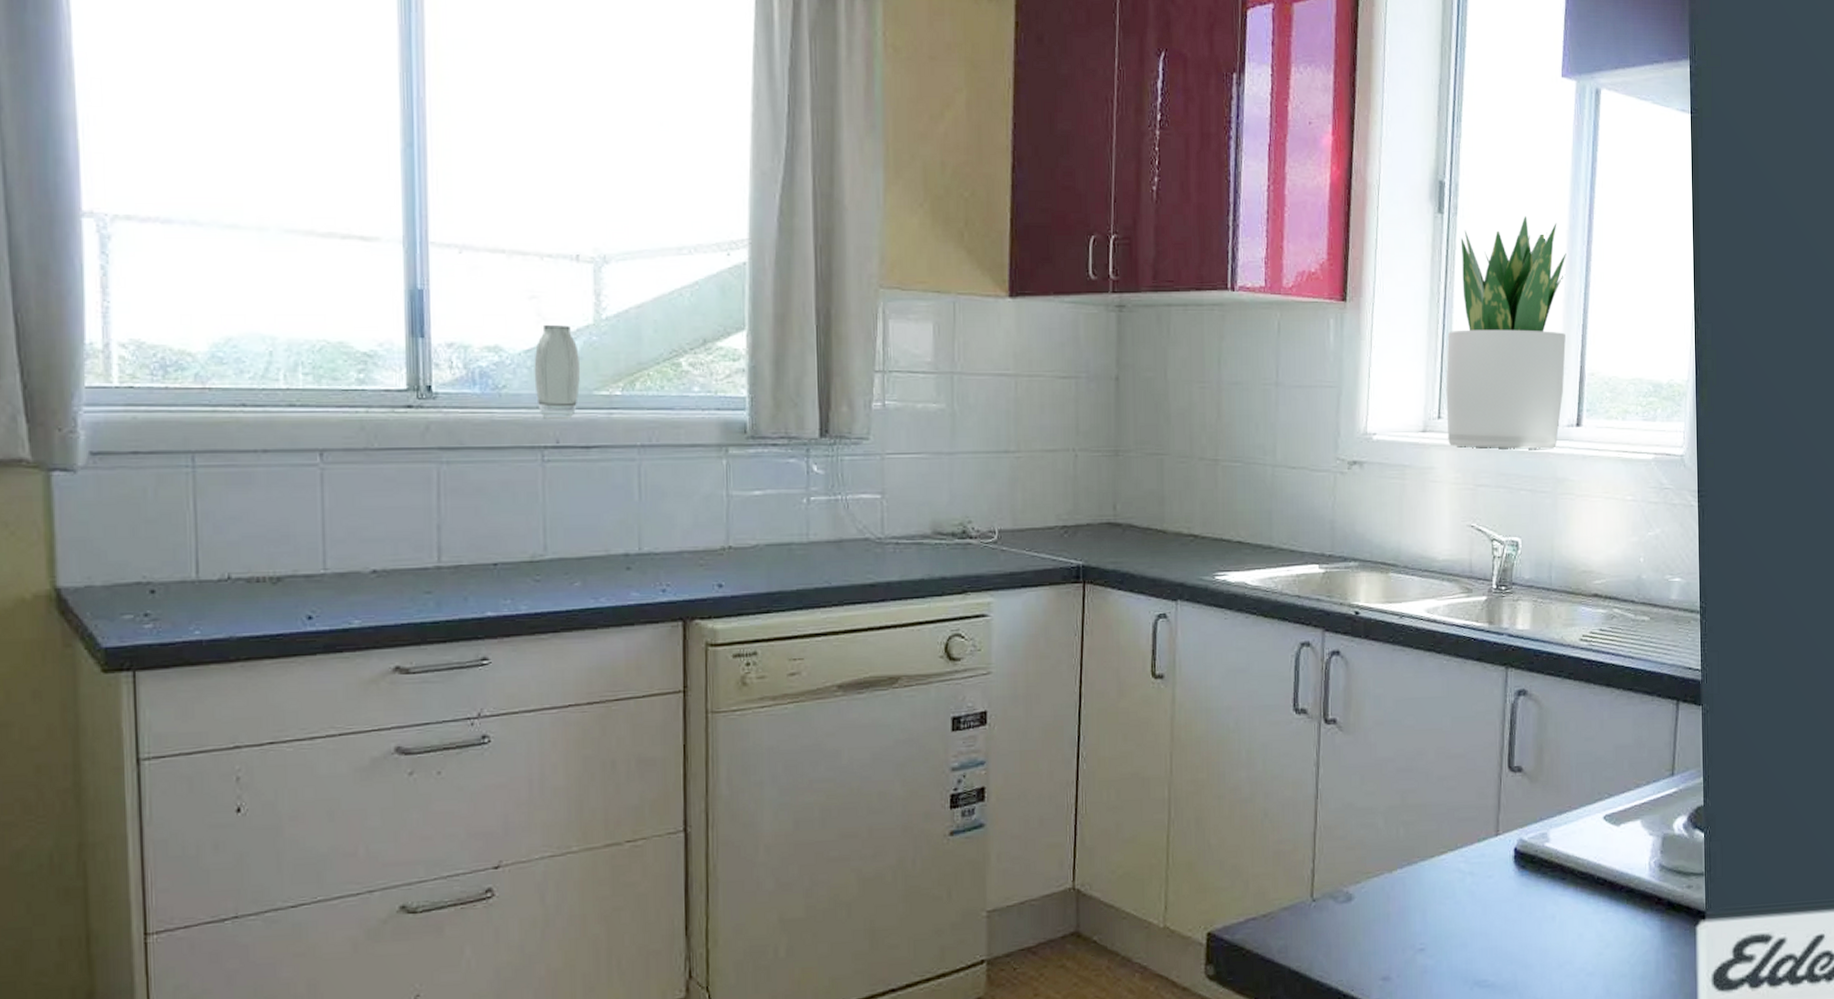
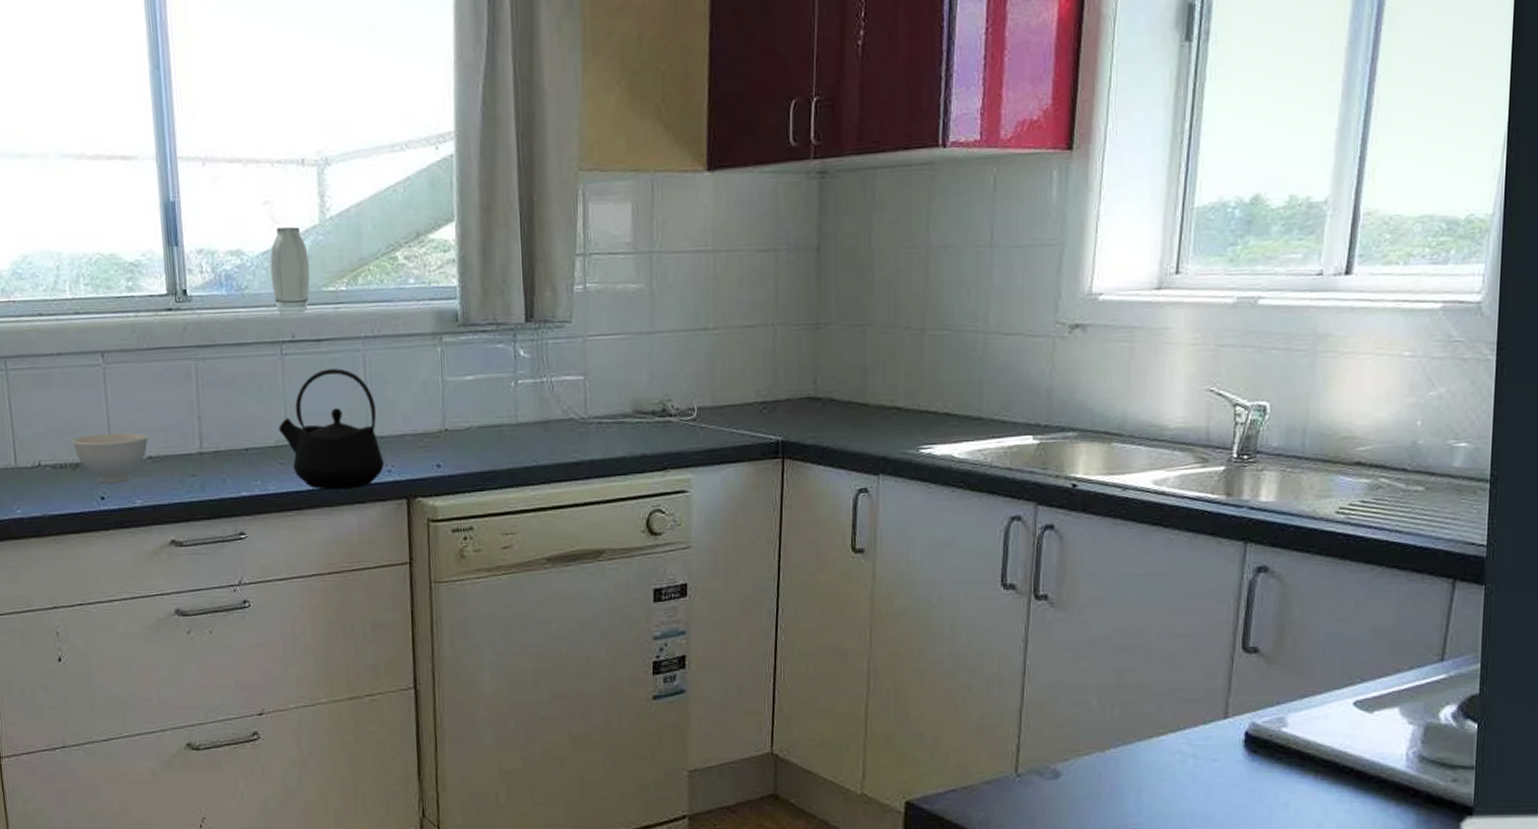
bowl: none [274,542,374,601] -> present [71,432,149,484]
kettle: none [534,478,658,611] -> present [278,368,384,491]
planter: present [1445,216,1566,449] -> none [1186,35,1344,305]

